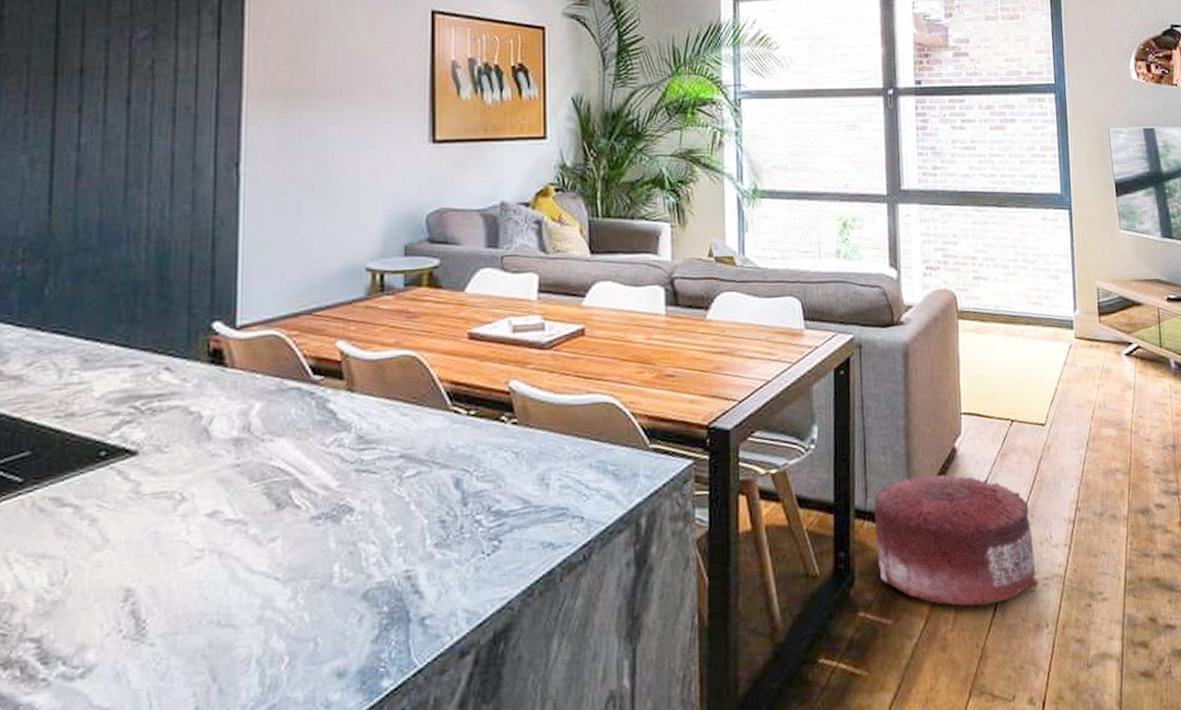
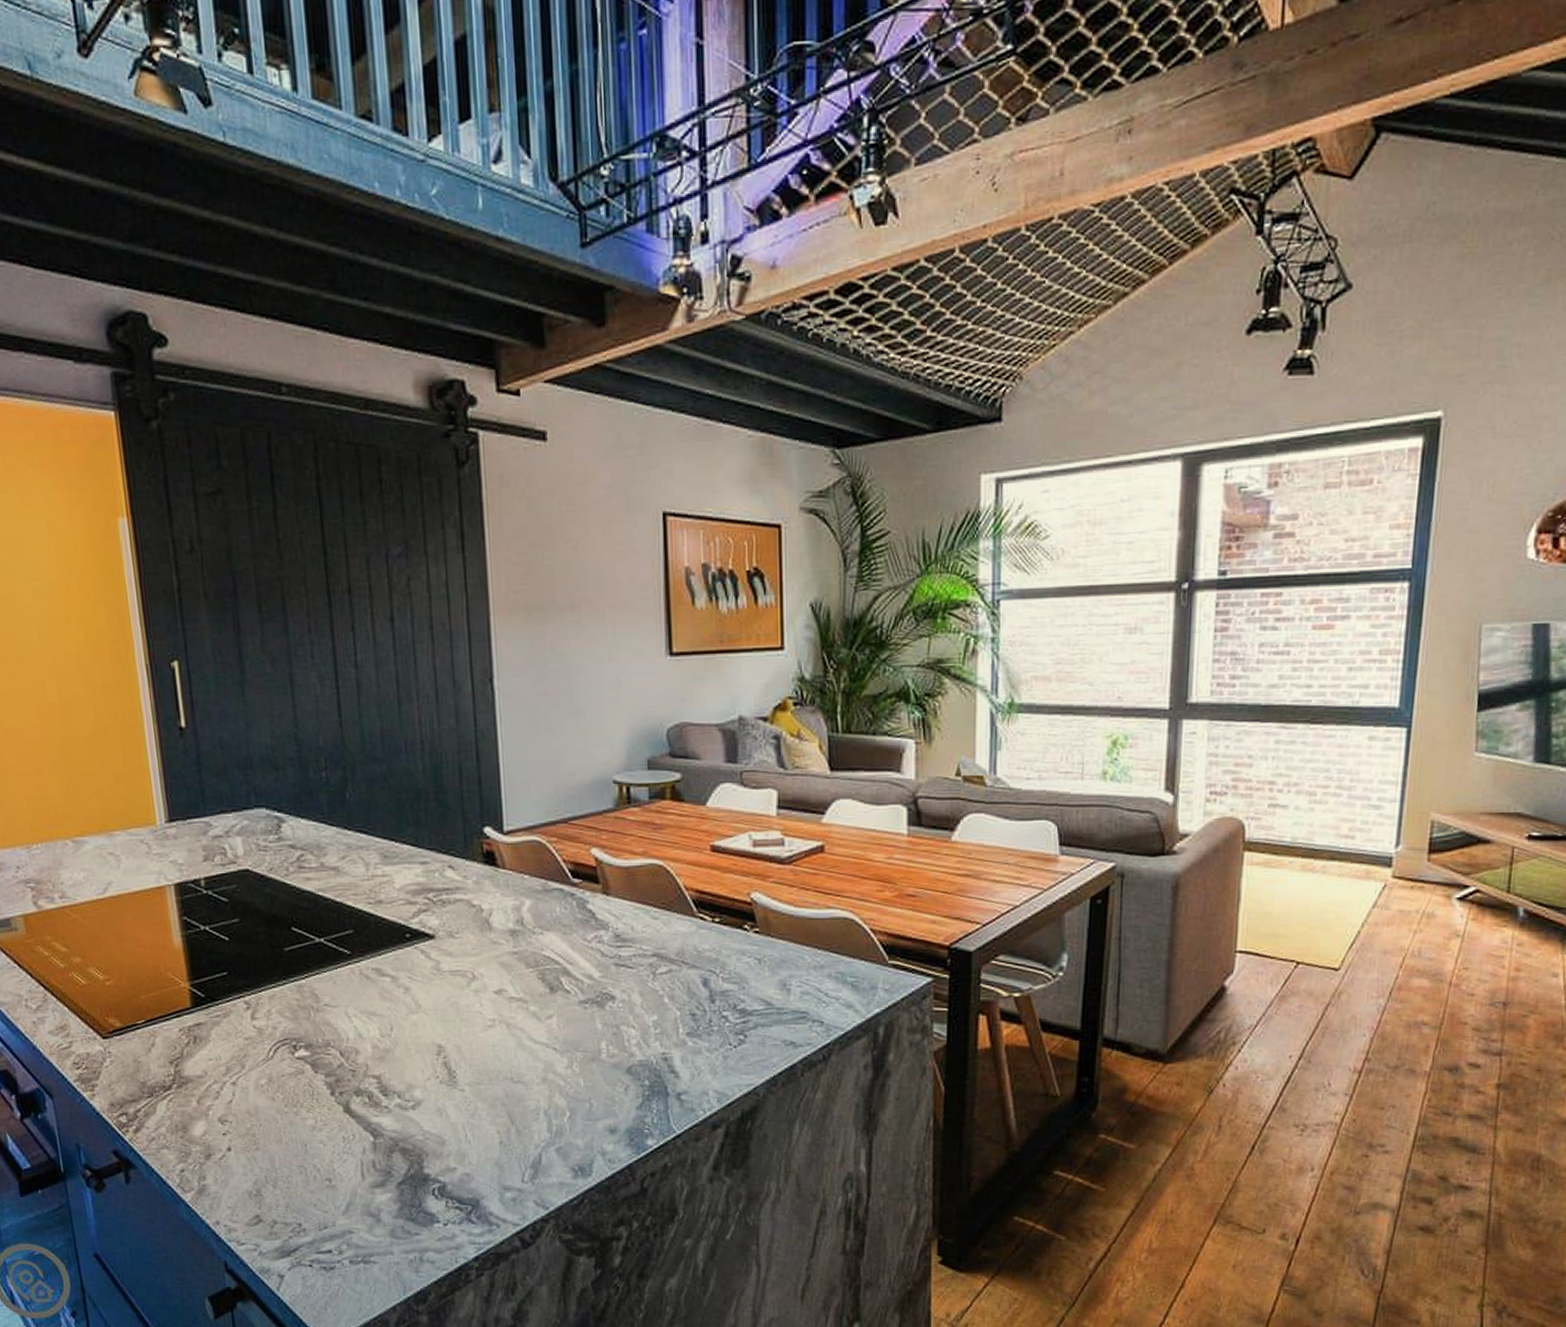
pouf: present [874,473,1038,607] -> none [1123,1008,1307,1143]

